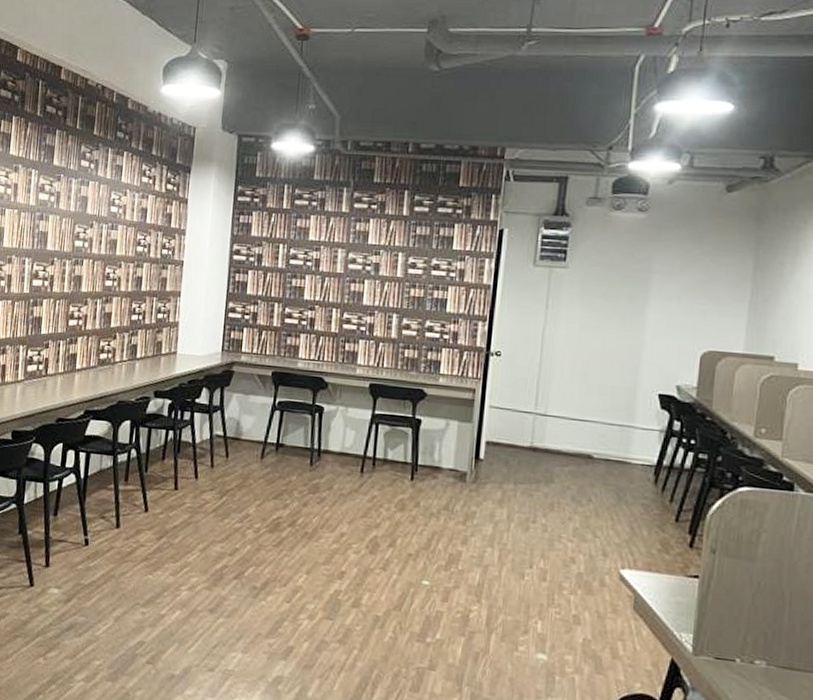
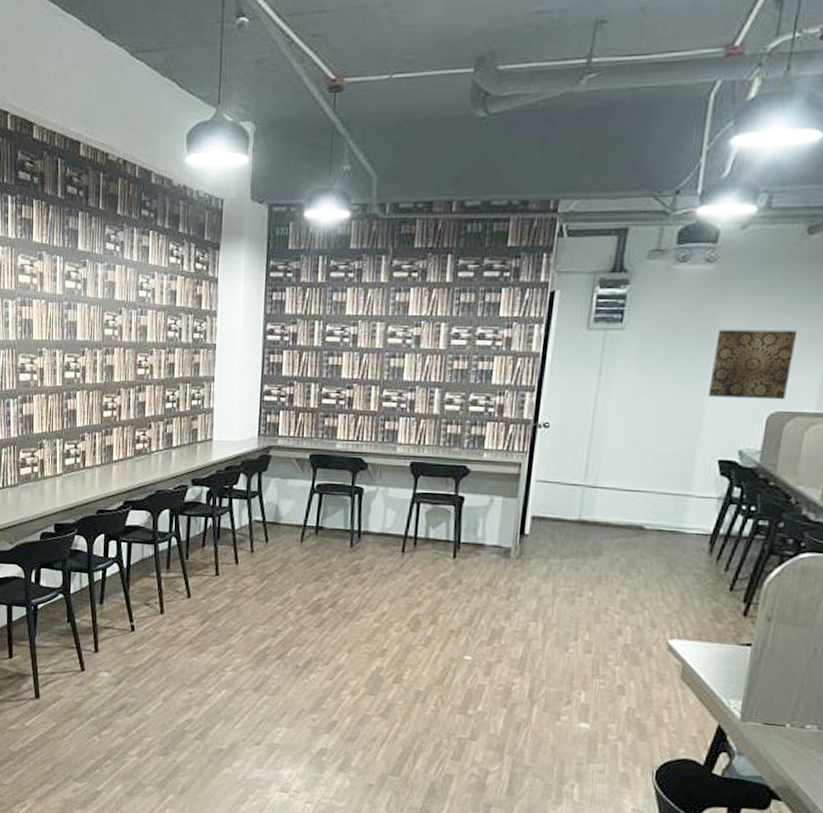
wall art: none [646,272,723,341] -> present [708,329,798,400]

